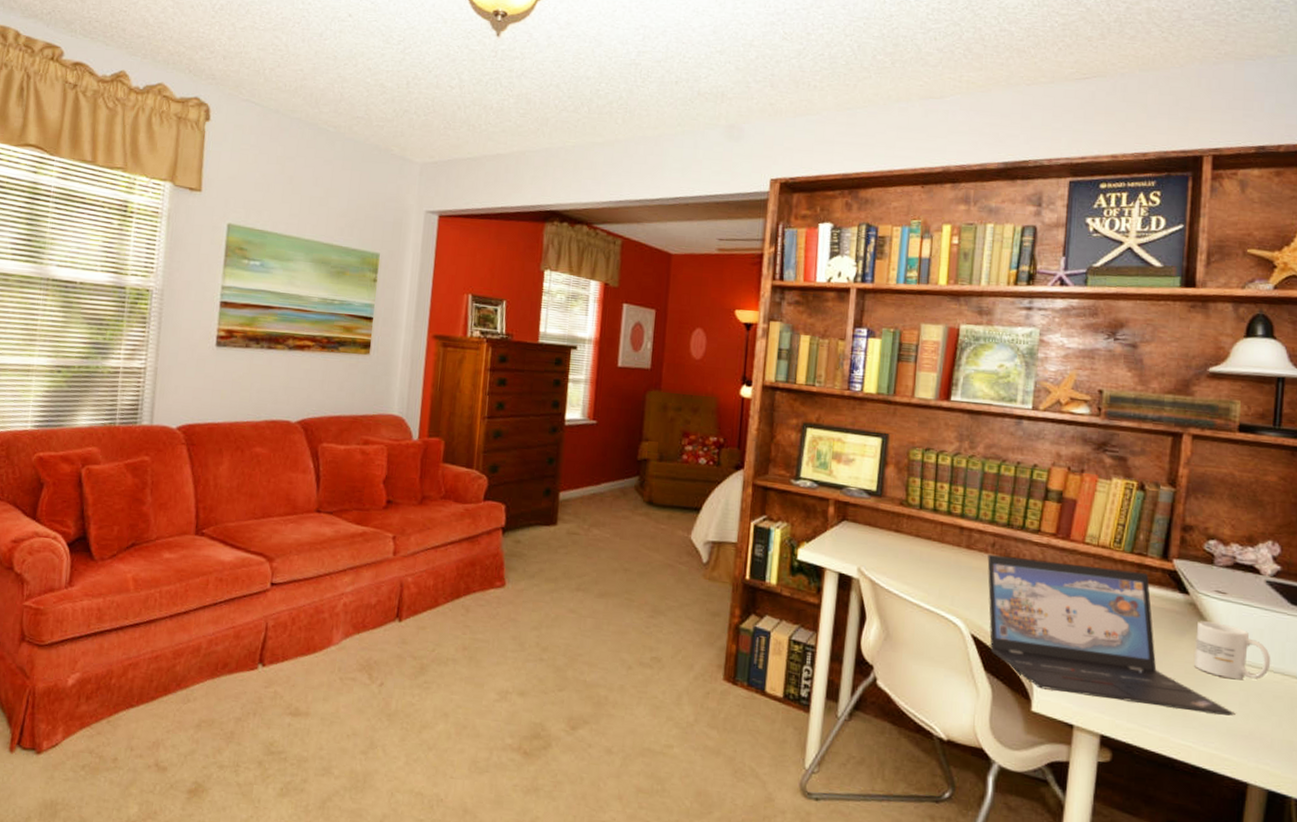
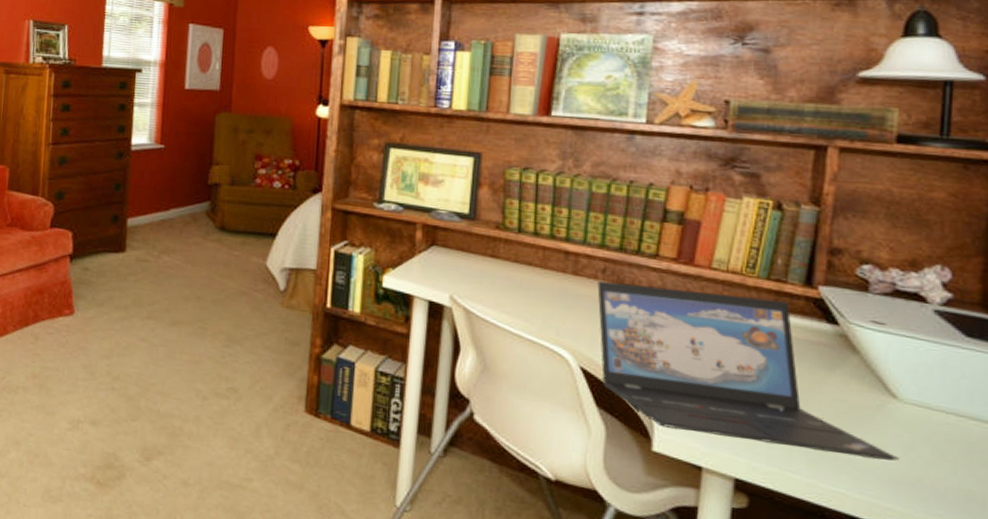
mug: present [1194,621,1271,680] -> none [847,354,942,421]

